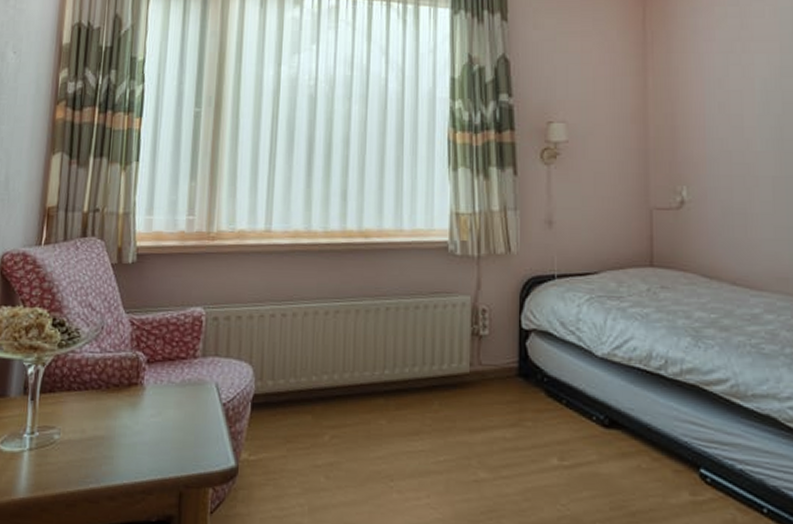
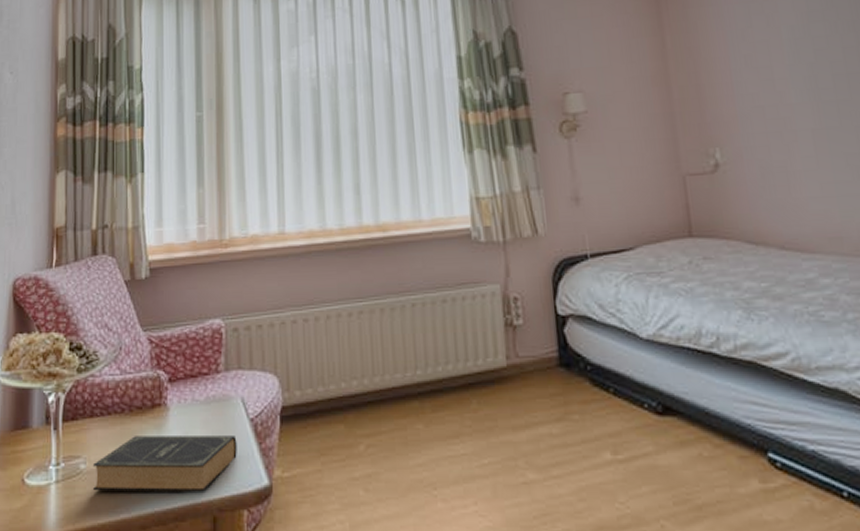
book: none [64,412,208,469] -> present [92,436,237,492]

